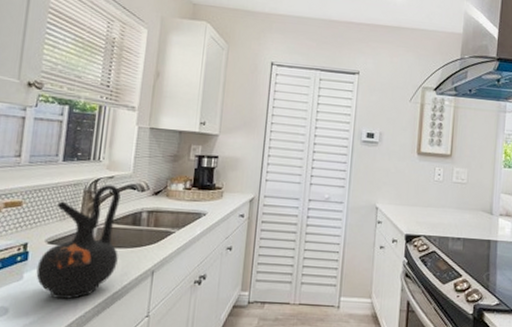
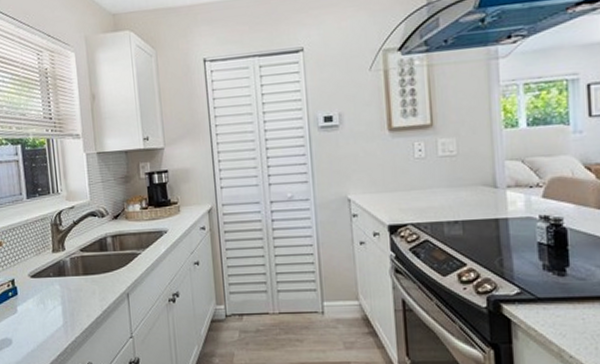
ceramic jug: present [36,185,121,300] -> none [26,215,94,328]

